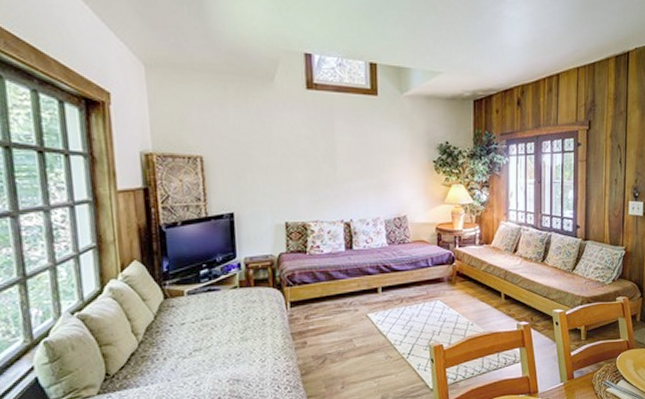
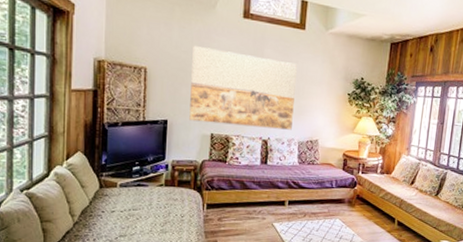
wall art: none [253,125,376,211] -> present [189,45,297,130]

